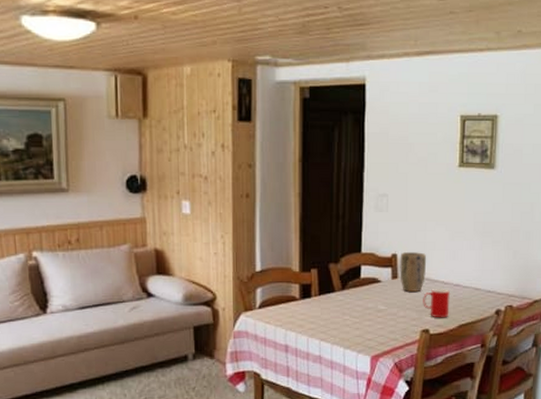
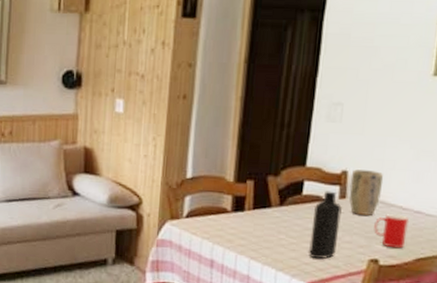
bottle: none [370,273,395,333] -> present [307,191,342,259]

